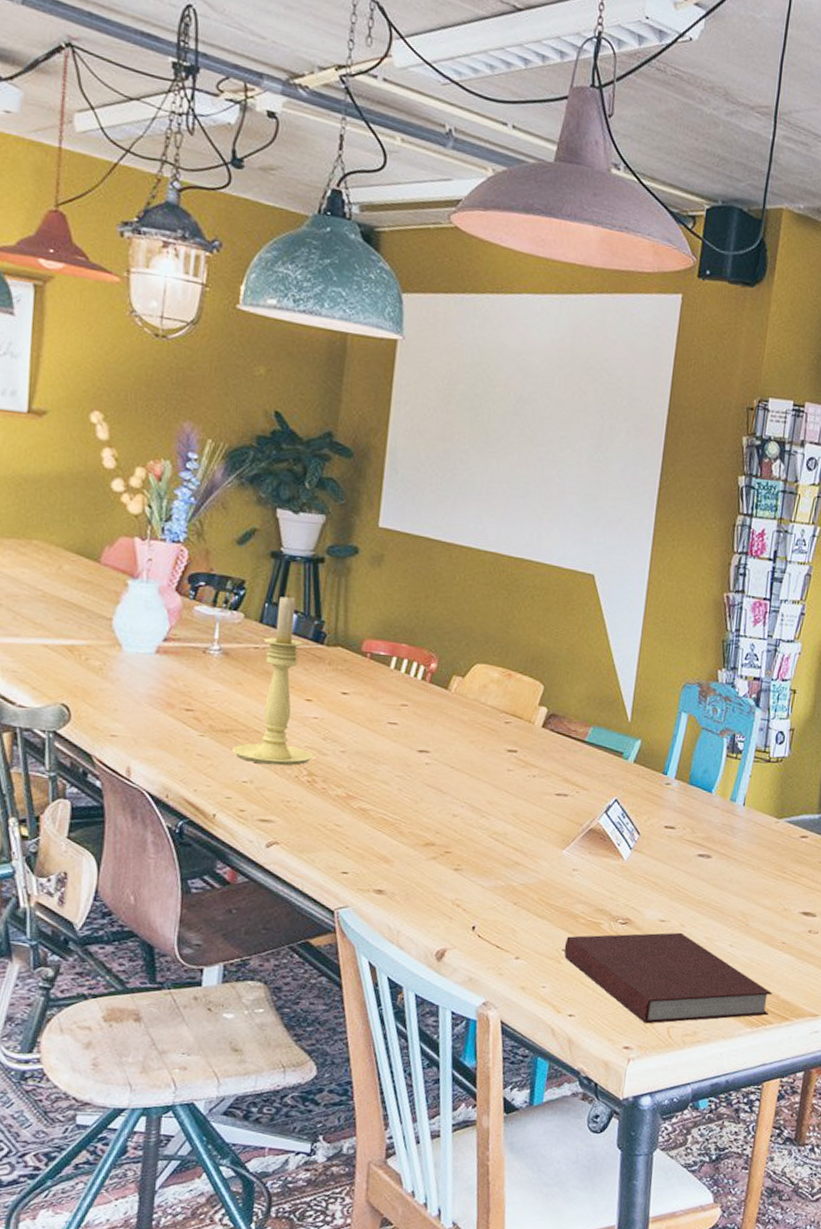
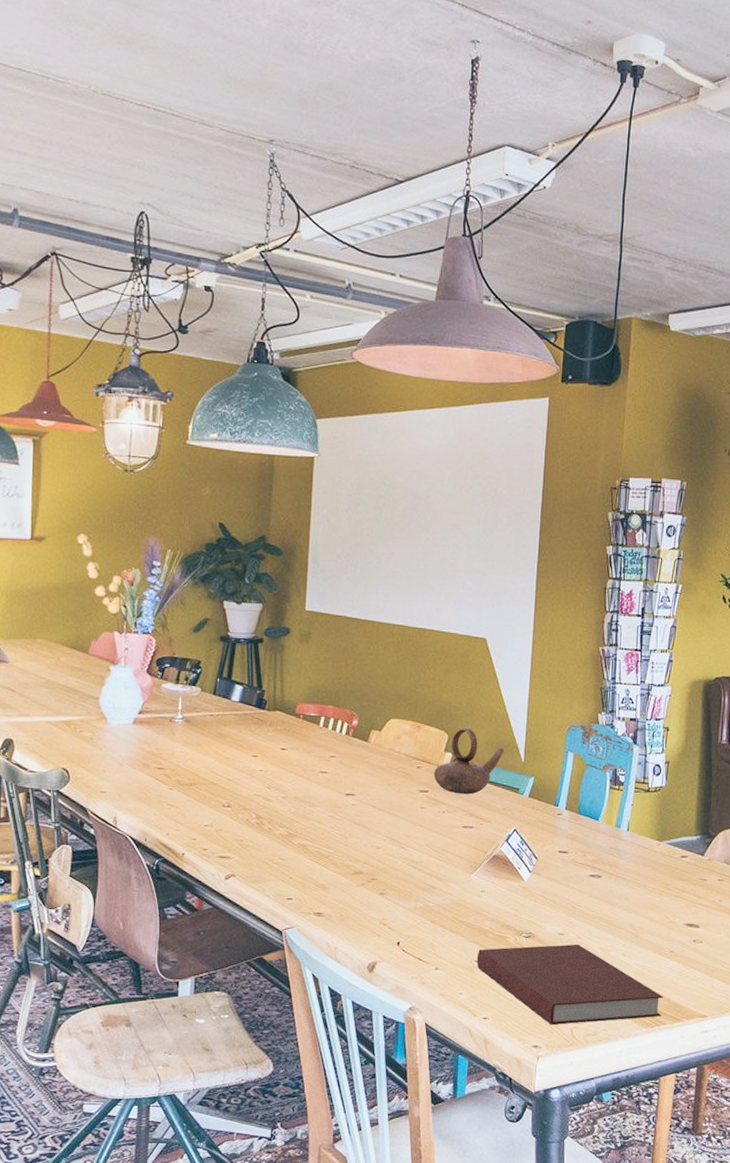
candle holder: present [231,594,316,766] -> none [195,670,262,811]
teapot: none [524,678,609,757] -> present [434,727,505,795]

